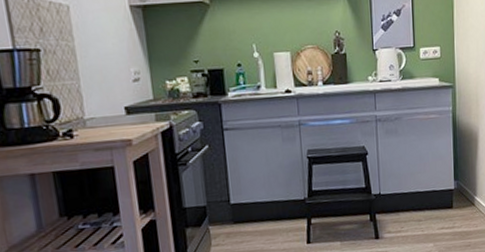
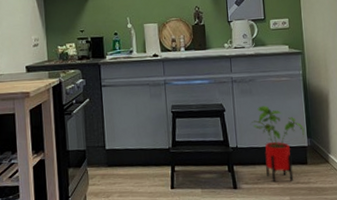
house plant: none [396,146,452,229] -> present [252,105,305,182]

